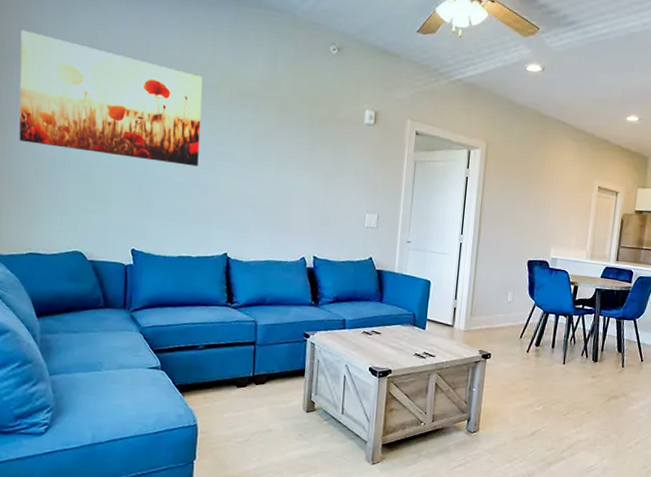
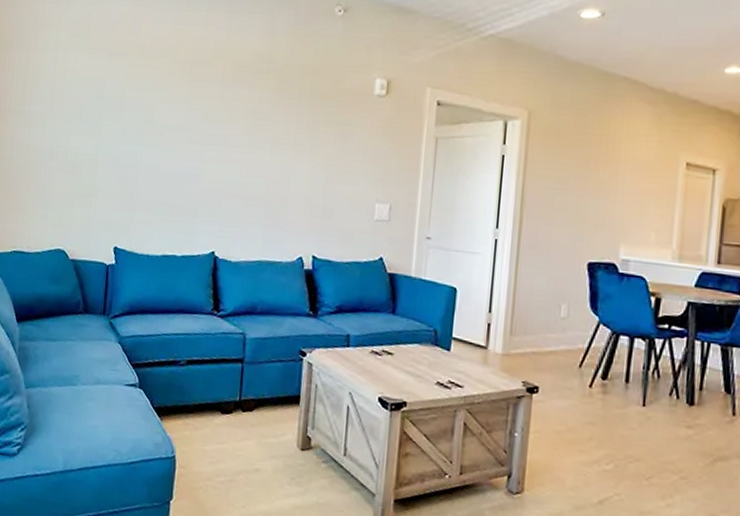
wall art: present [19,29,203,167] -> none [11,16,195,152]

